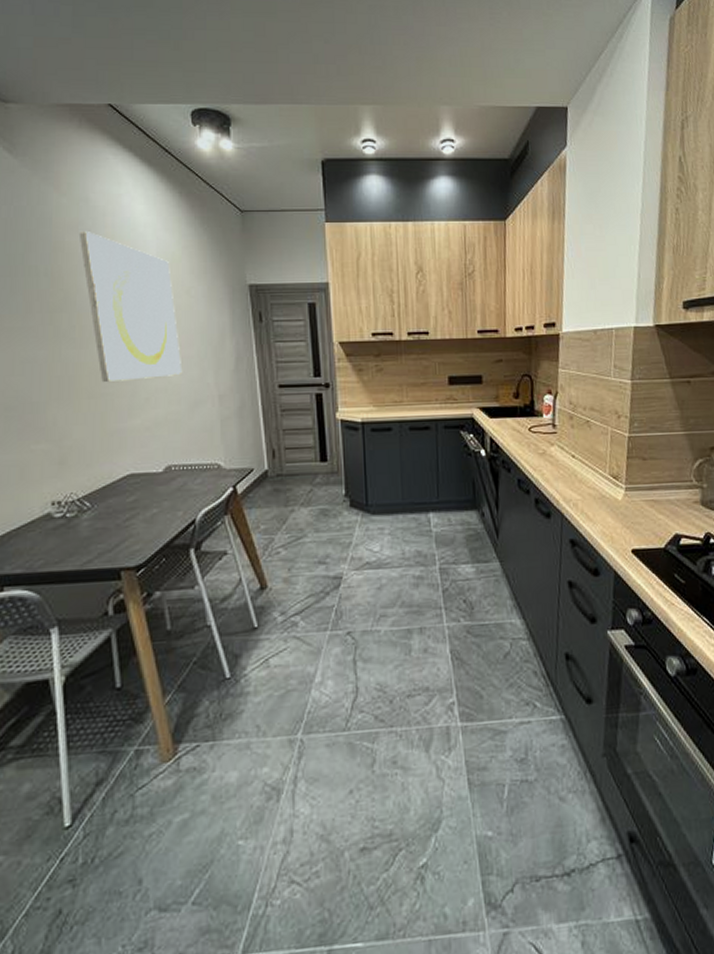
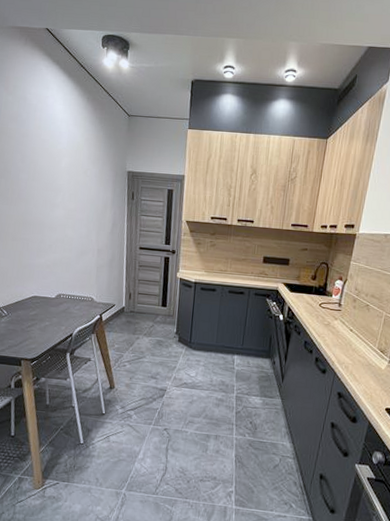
wall art: present [78,232,183,382] -> none [17,122,76,232]

